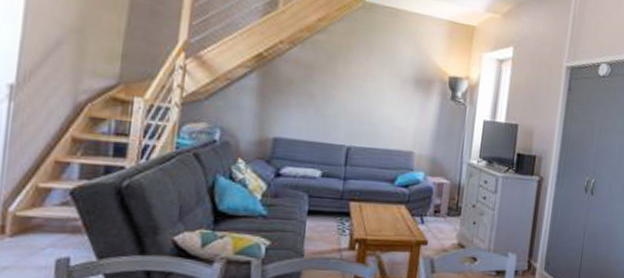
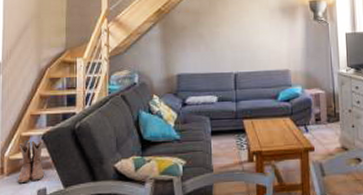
boots: none [25,194,73,249] -> present [17,140,44,184]

